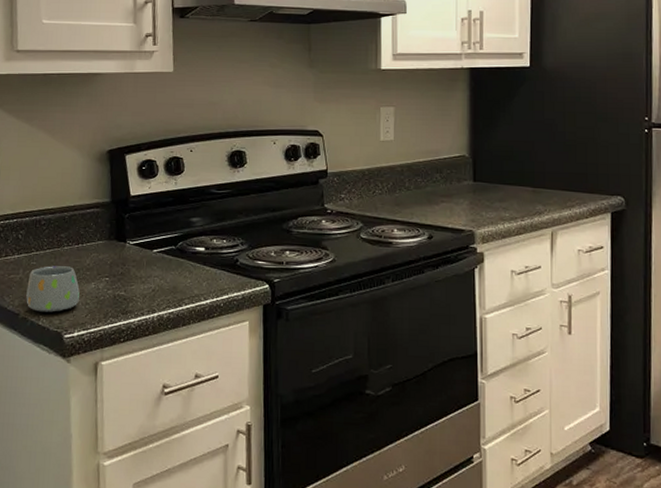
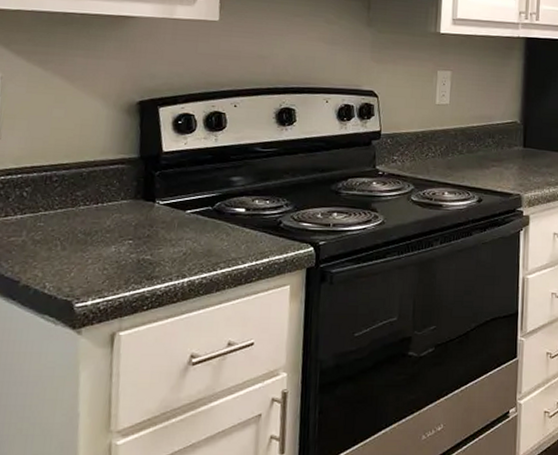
mug: present [26,266,80,313] -> none [29,227,97,279]

